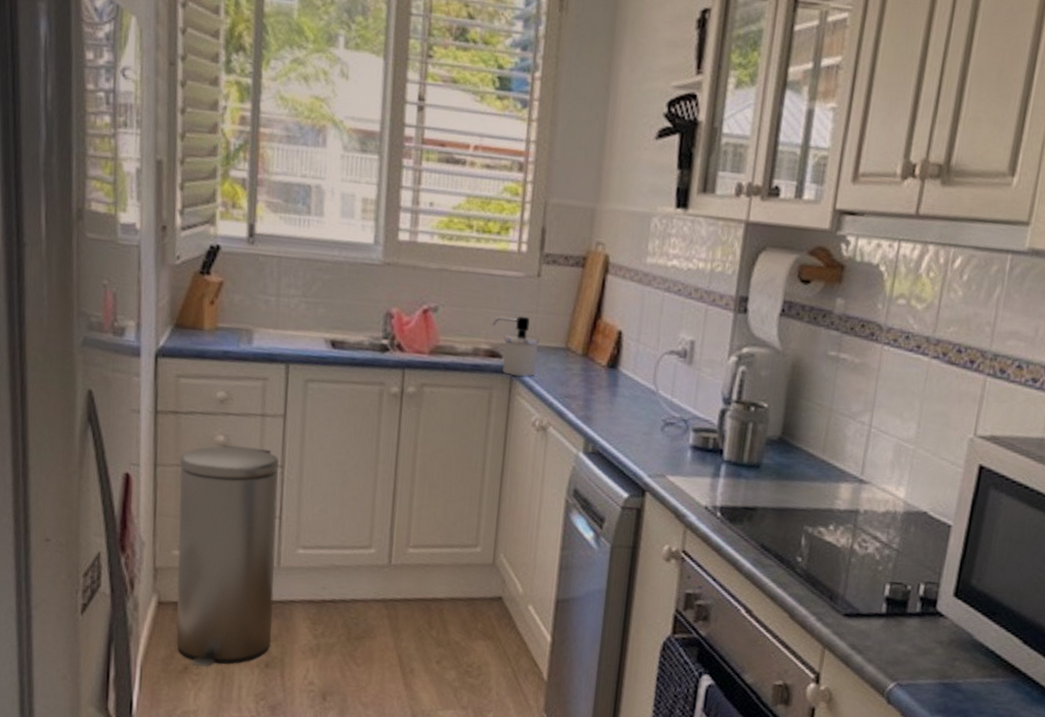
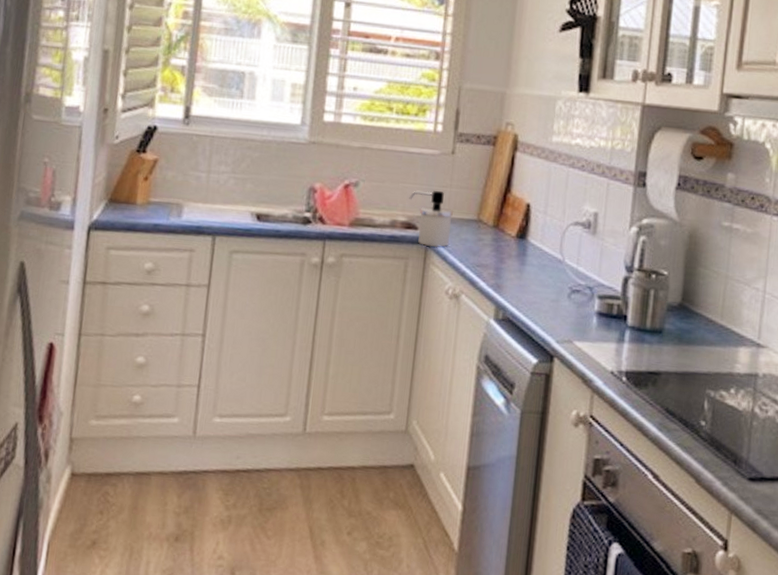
pedal bin: present [176,444,279,667] -> none [86,314,201,542]

